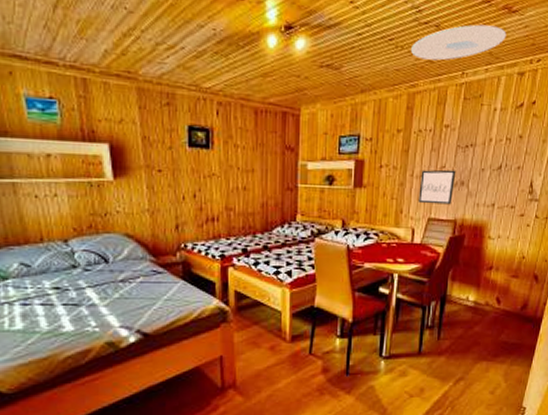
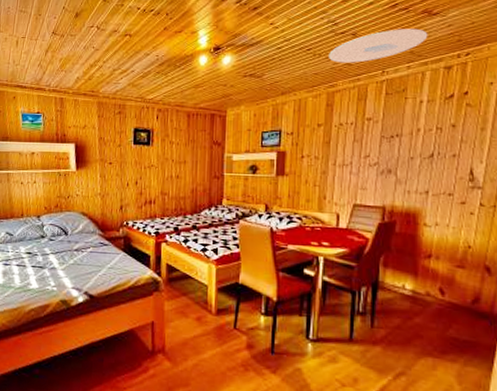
wall art: present [418,169,456,205] -> none [342,158,382,192]

